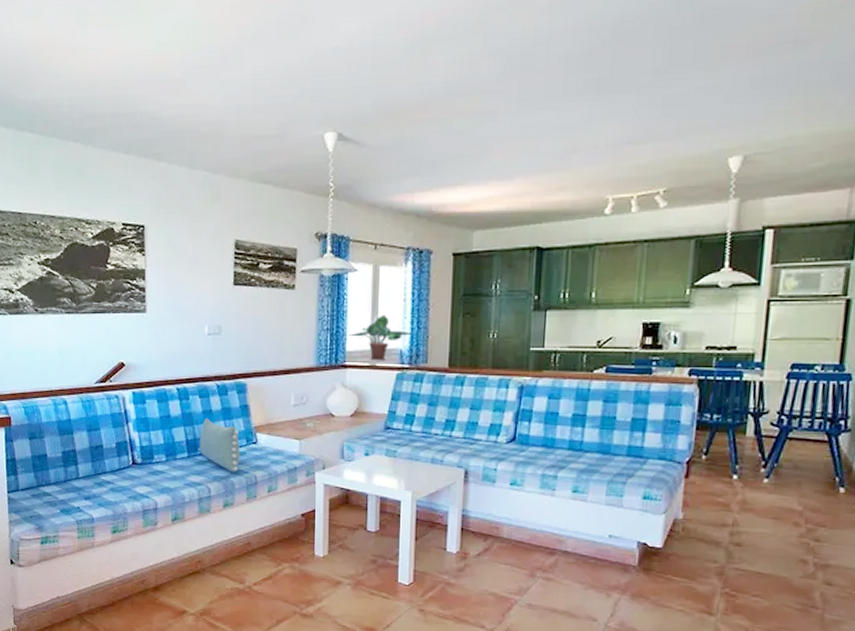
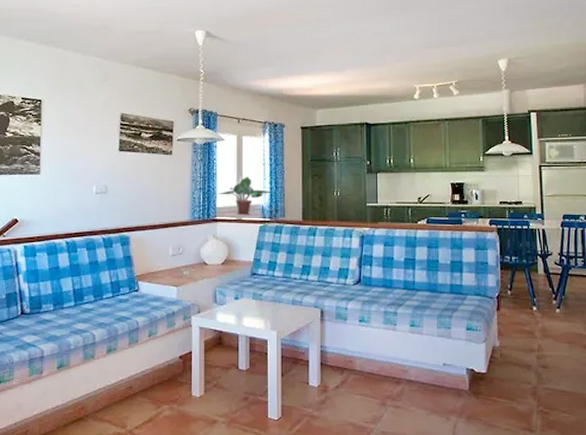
pillow: present [199,417,240,472] -> none [85,268,123,319]

